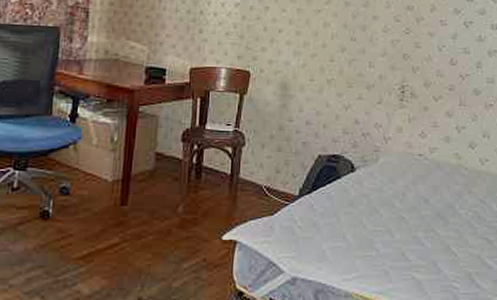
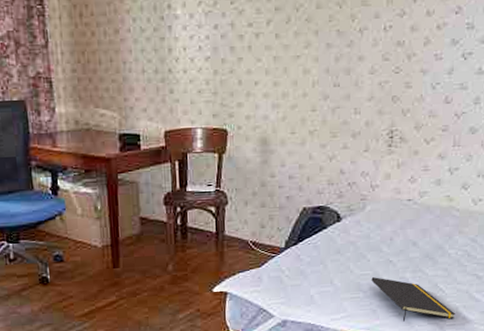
notepad: none [384,234,469,287] -> present [371,277,456,322]

